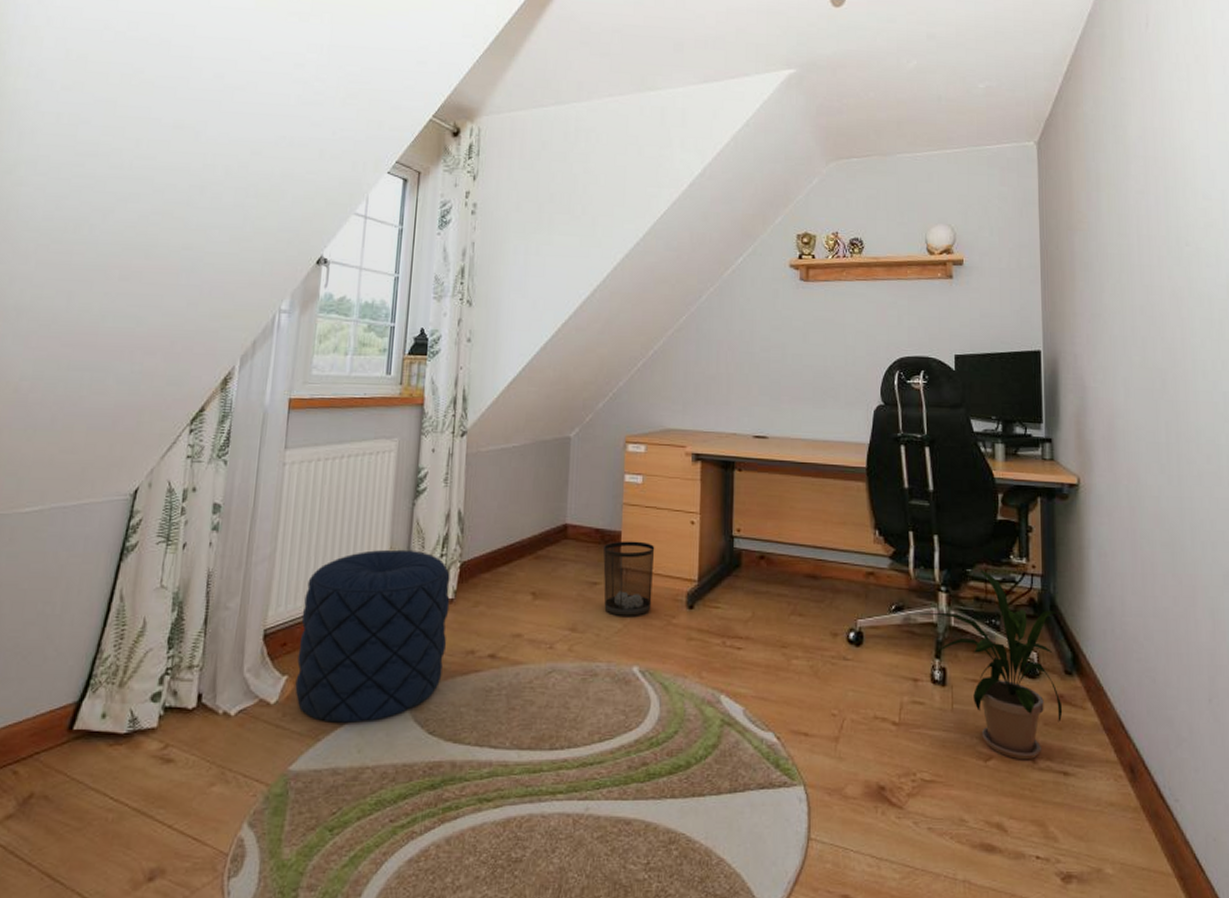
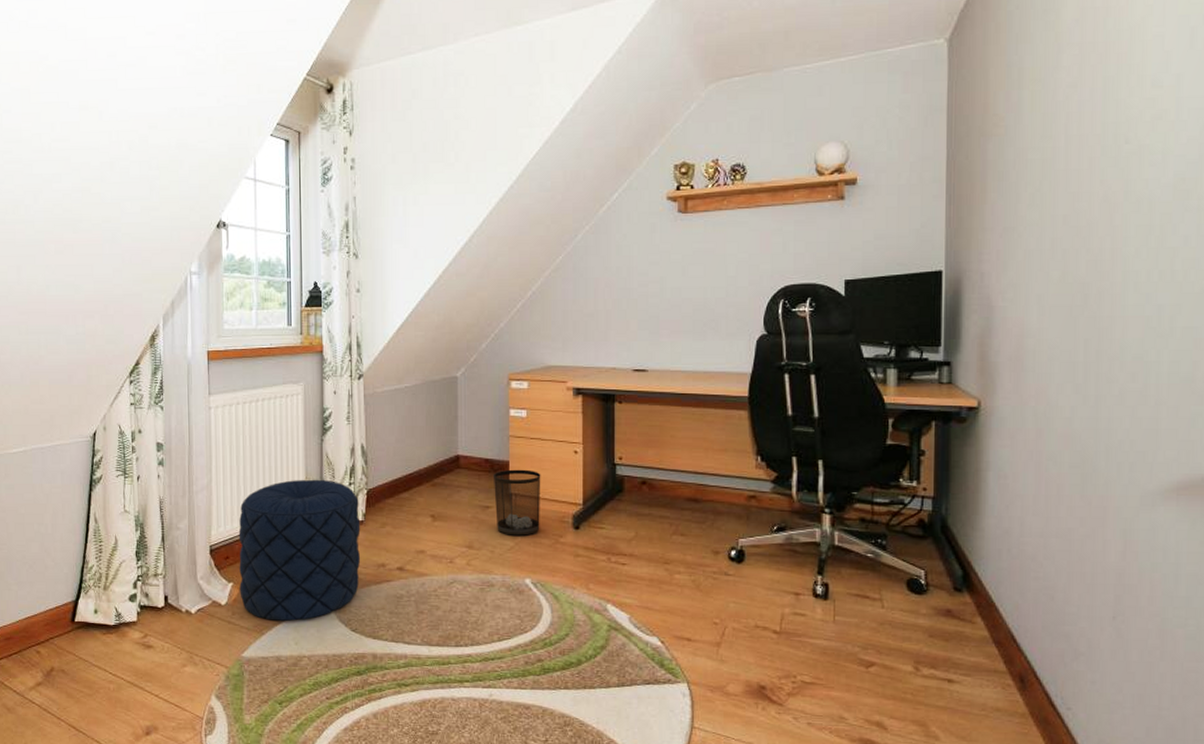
house plant: present [920,570,1063,760] -> none [802,492,954,668]

